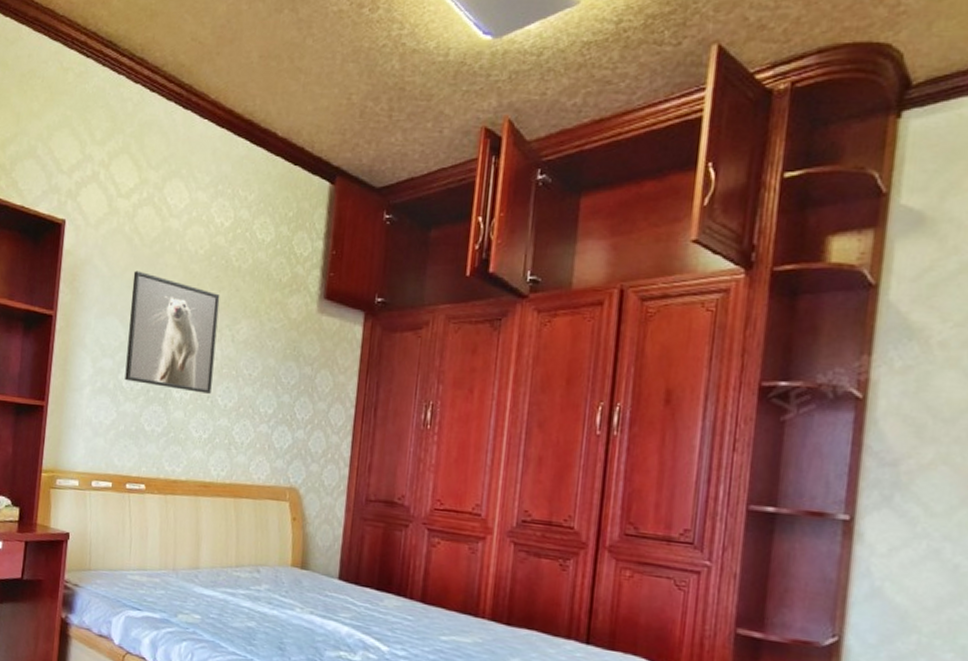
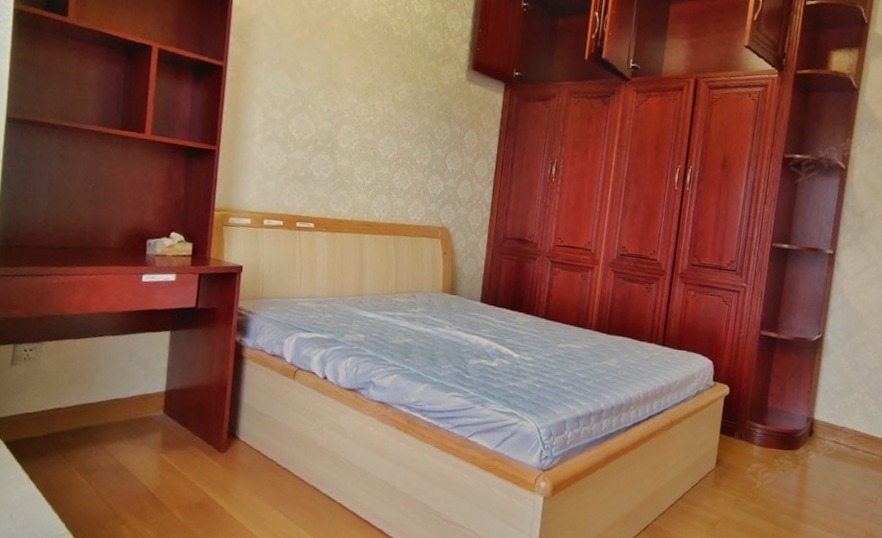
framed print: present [125,270,220,394] -> none [294,31,382,146]

